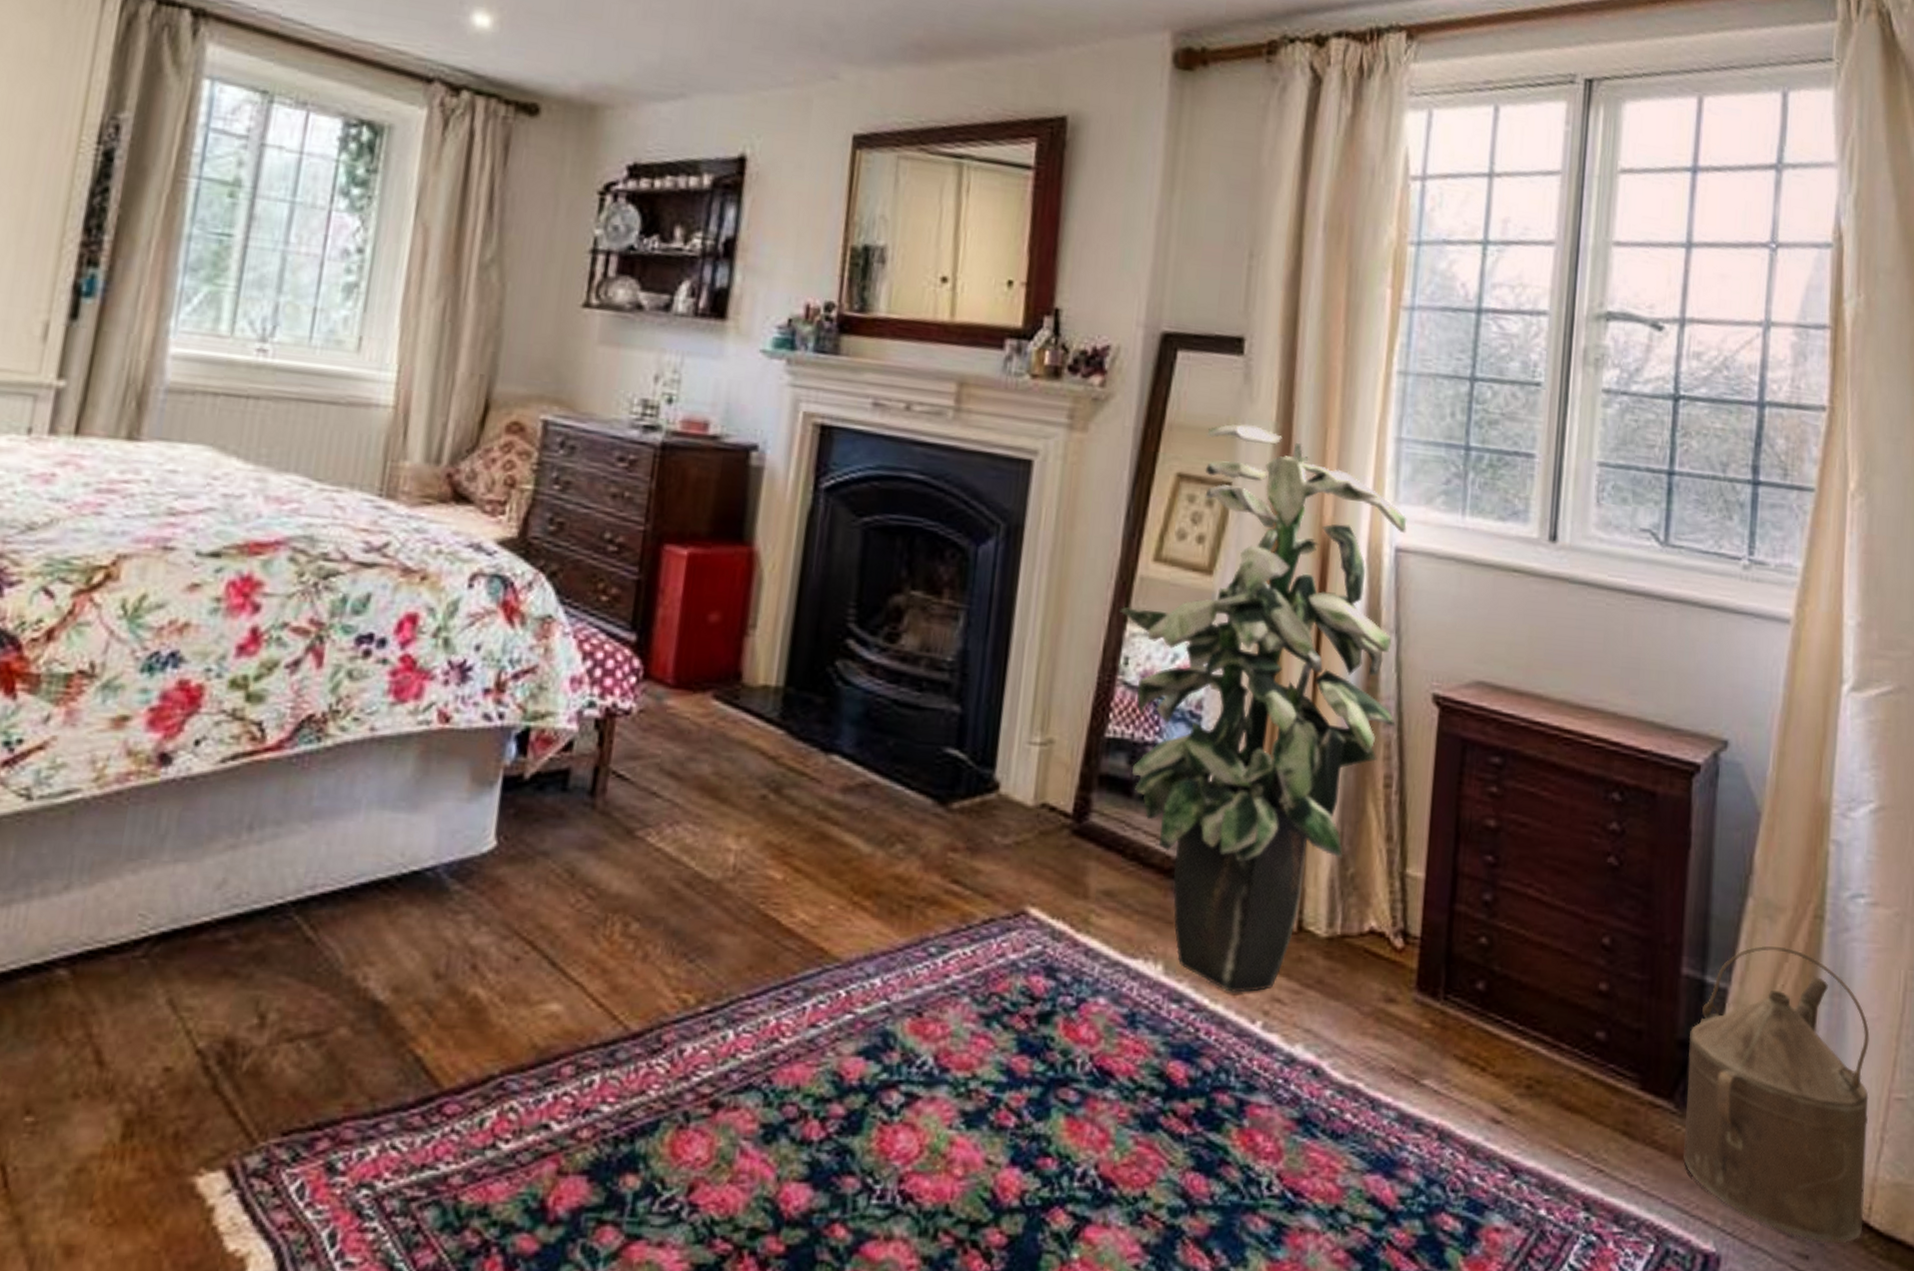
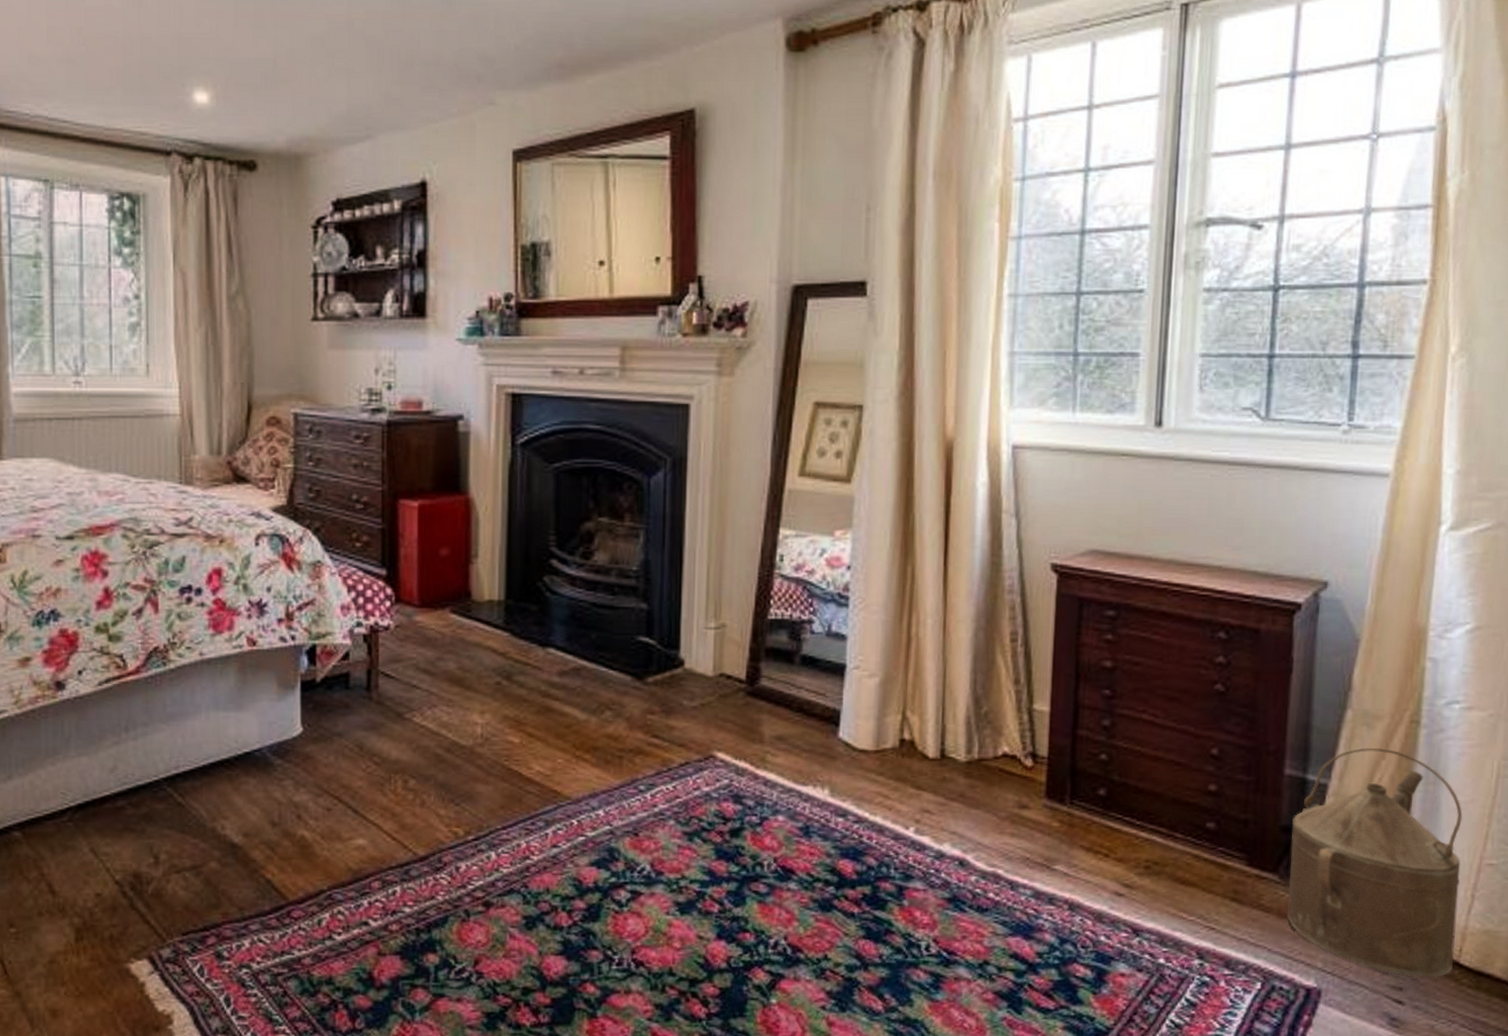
indoor plant: present [1119,424,1407,994] -> none [772,355,1022,808]

